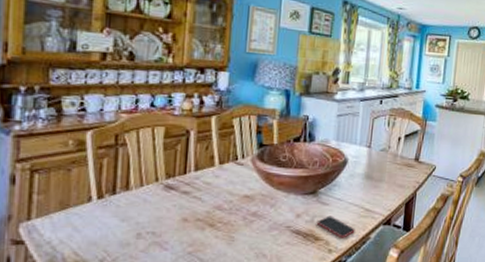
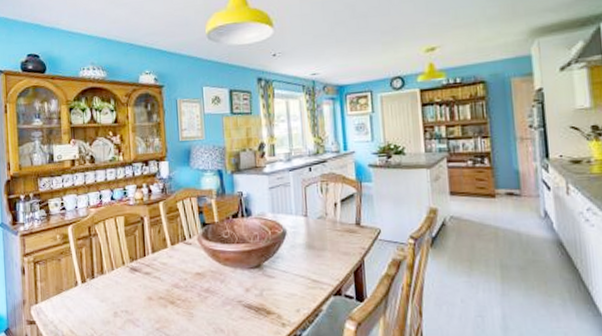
smartphone: present [316,215,355,238] -> none [265,288,306,311]

